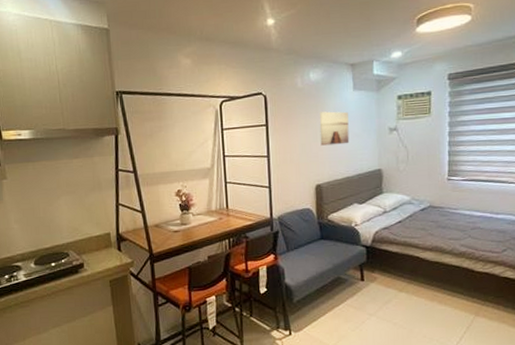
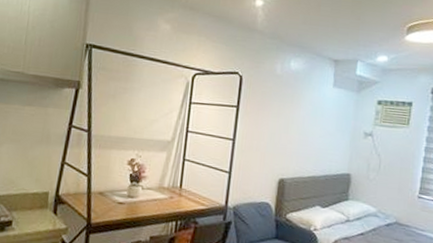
wall art: present [319,111,350,146] -> none [290,103,324,141]

